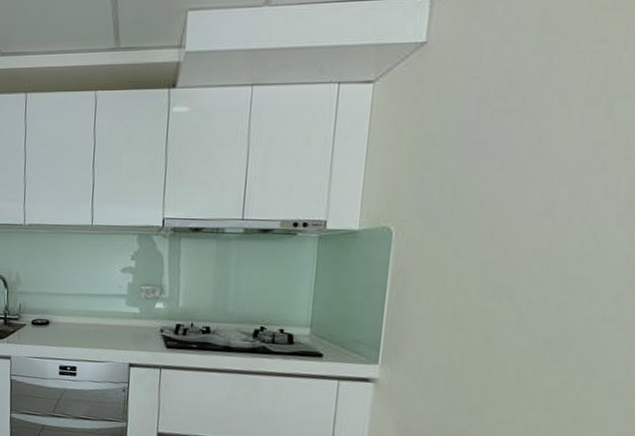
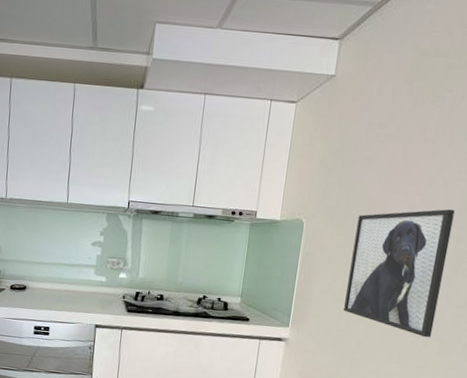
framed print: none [456,200,622,378] -> present [344,209,455,338]

